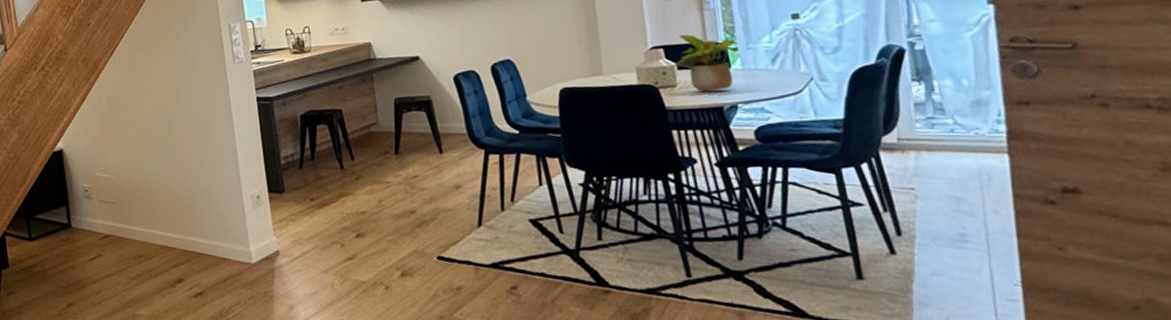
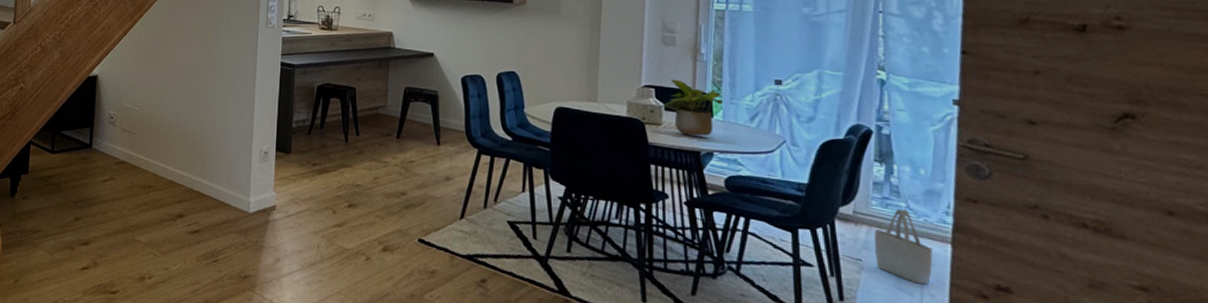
shopping bag: none [922,126,992,202] -> present [874,209,934,285]

